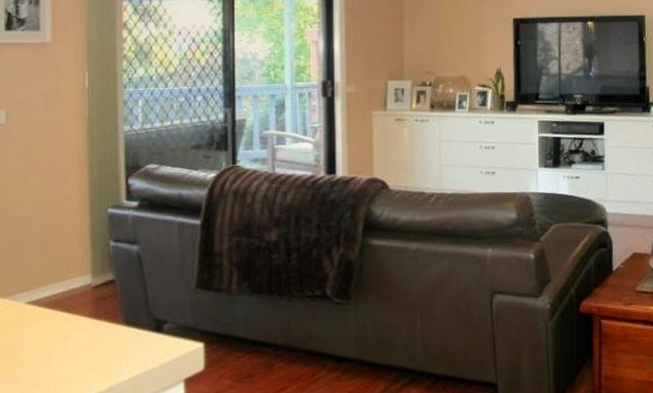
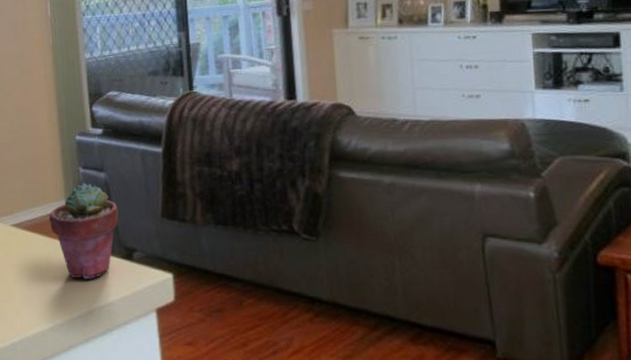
potted succulent: none [71,256,150,354] -> present [48,183,119,279]

